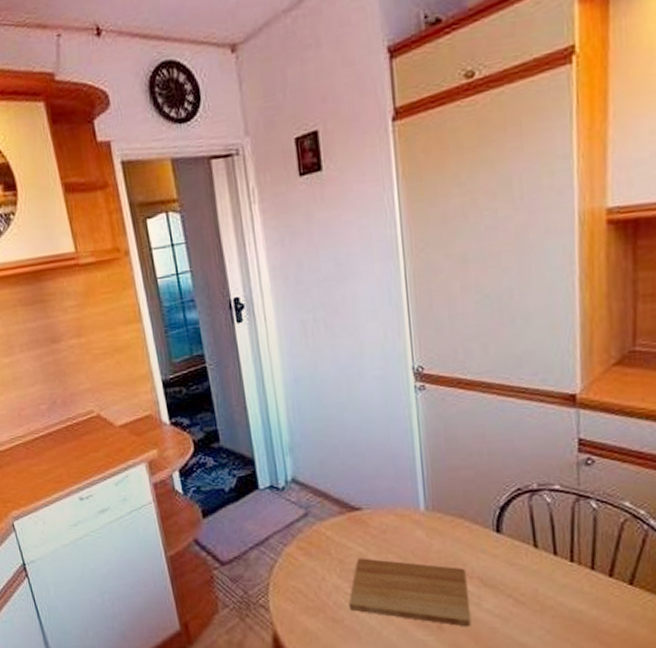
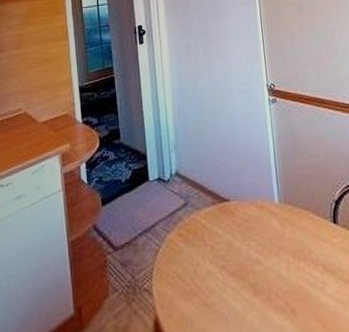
cutting board: present [348,558,472,627] -> none [218,245,319,312]

